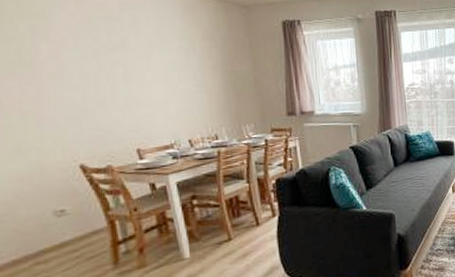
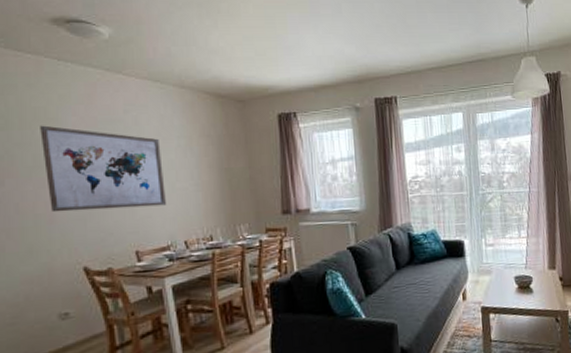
wall art: none [24,20,168,110] -> present [40,125,166,213]

